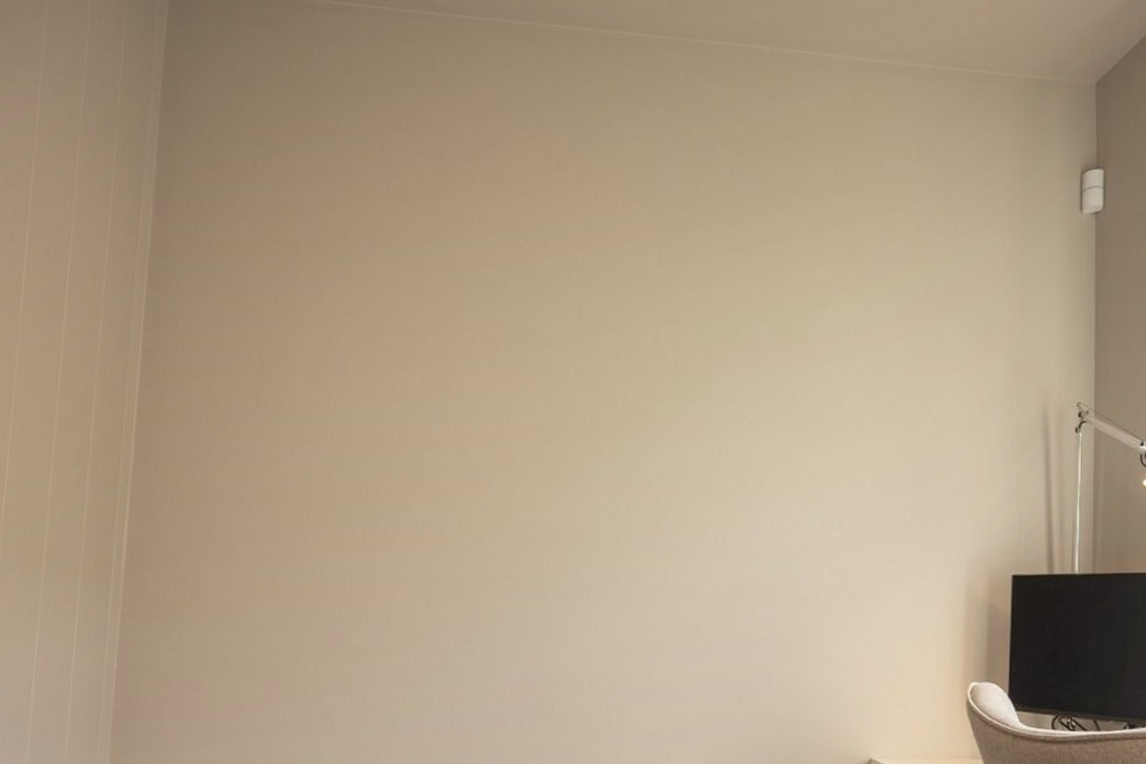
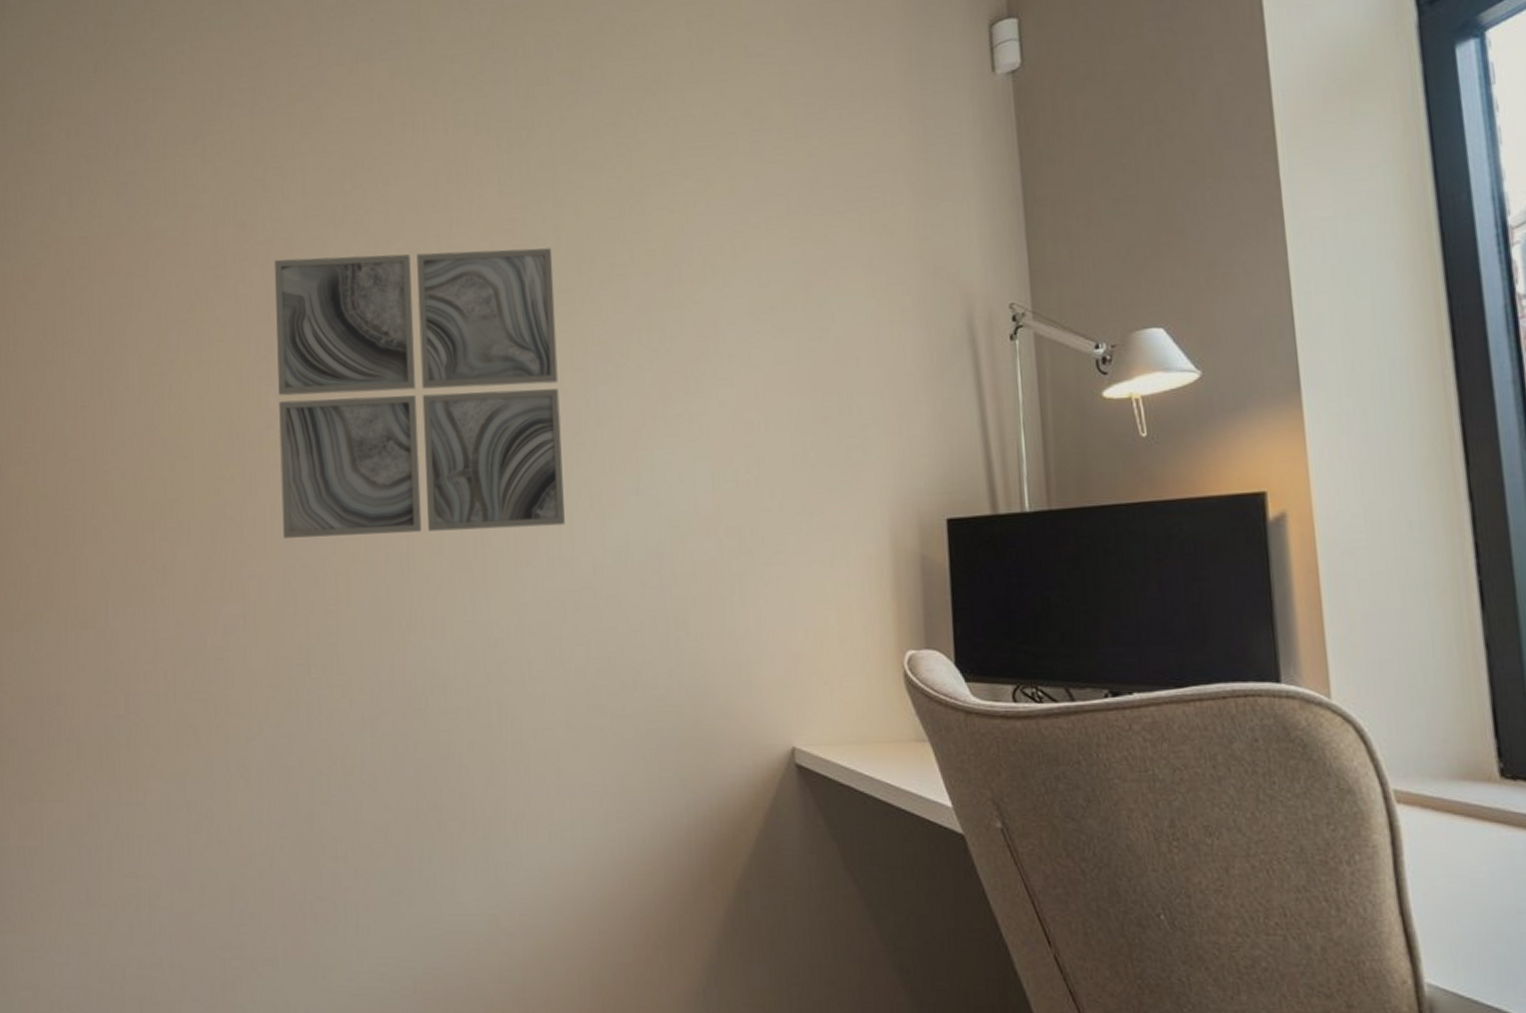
wall art: none [431,299,701,557] -> present [274,248,565,538]

